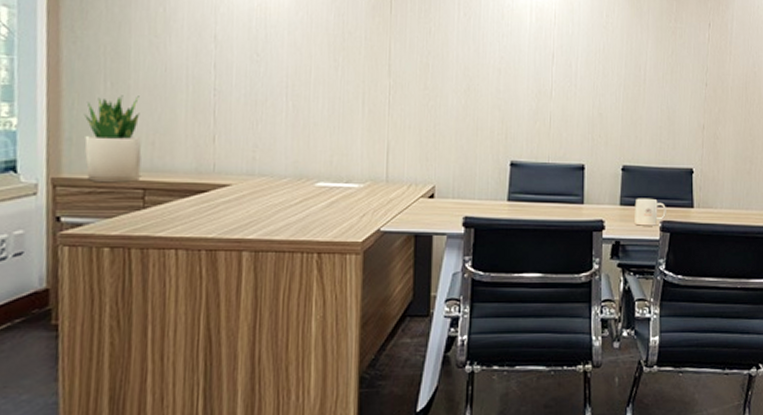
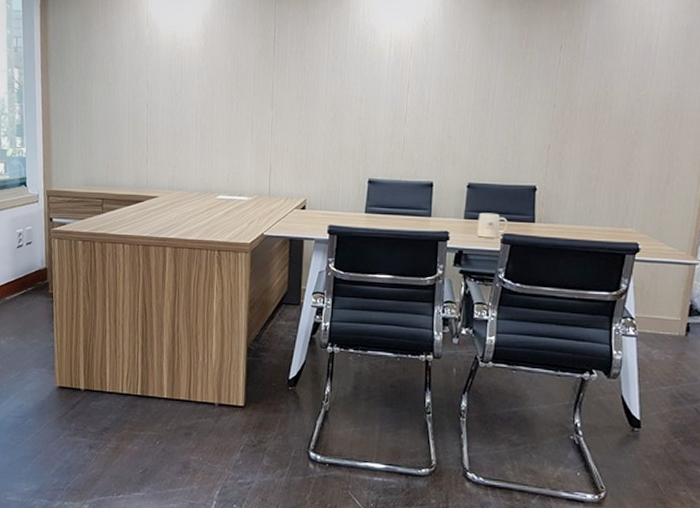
planter: present [83,95,142,183] -> none [64,130,101,195]

